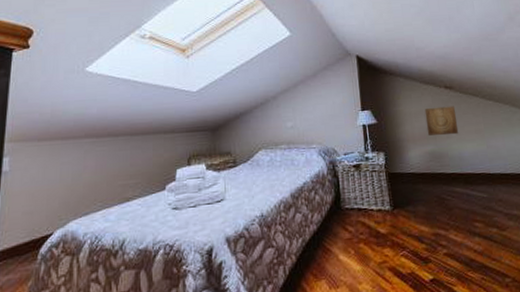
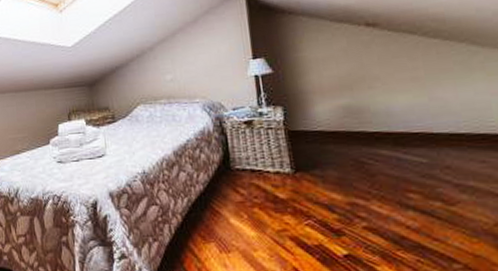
wall art: present [424,106,459,136] -> none [336,48,386,86]

